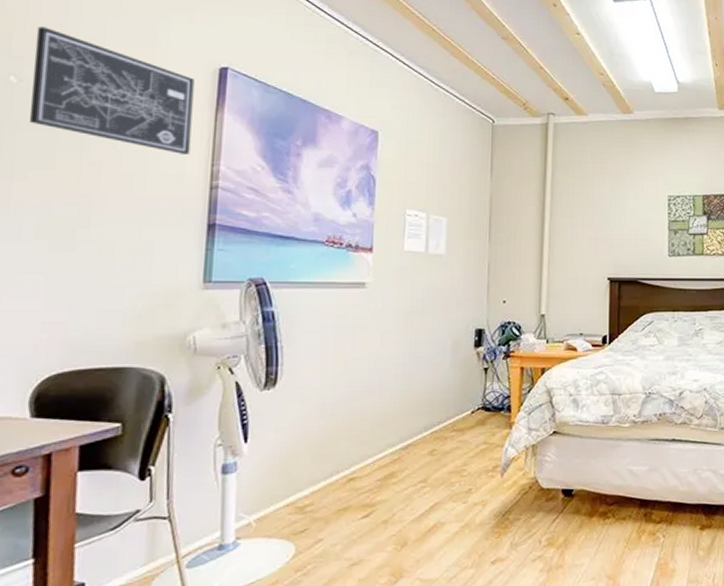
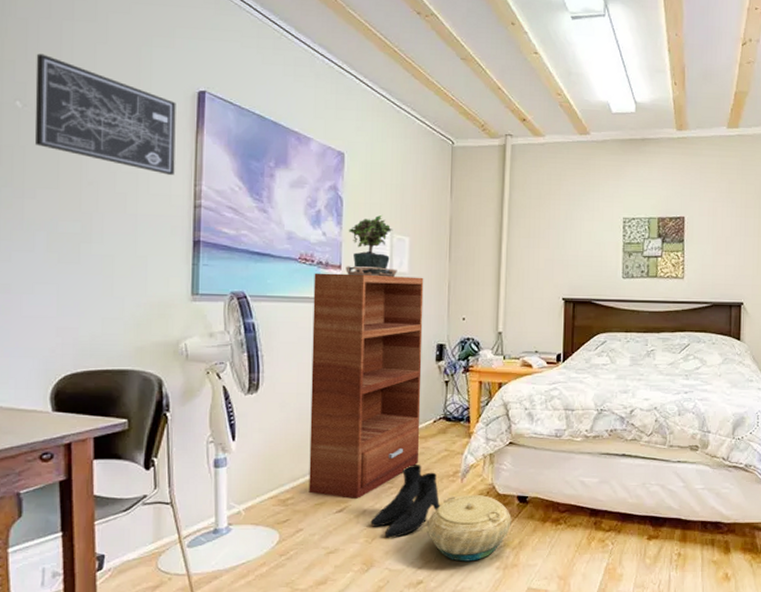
bookshelf: none [330,256,462,502] -> present [308,273,424,499]
potted plant: none [363,194,434,260] -> present [332,214,397,277]
boots: none [400,460,479,544] -> present [370,465,441,538]
basket: none [464,490,556,566] -> present [427,494,512,562]

